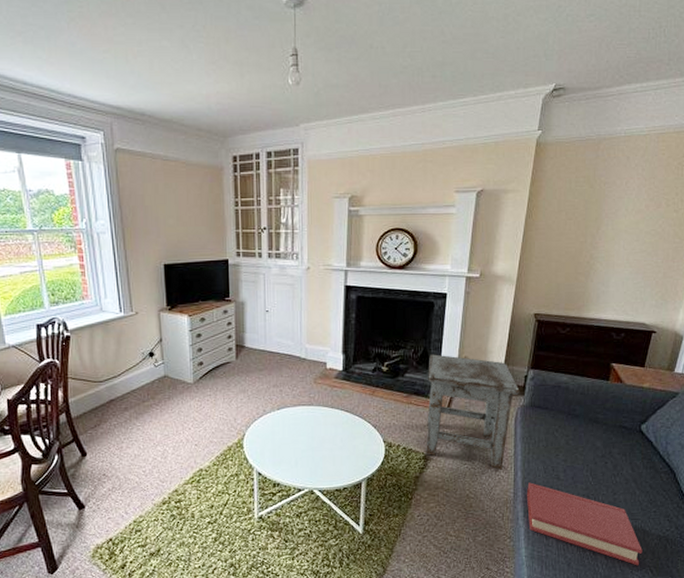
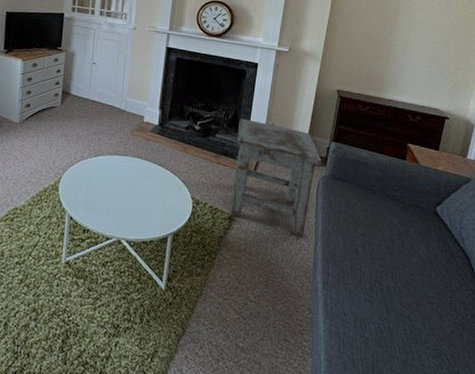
hardback book: present [526,482,643,566] -> none [325,254,439,353]

